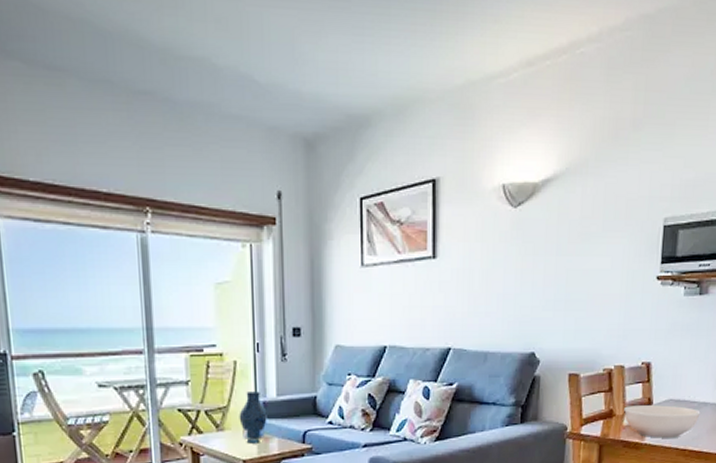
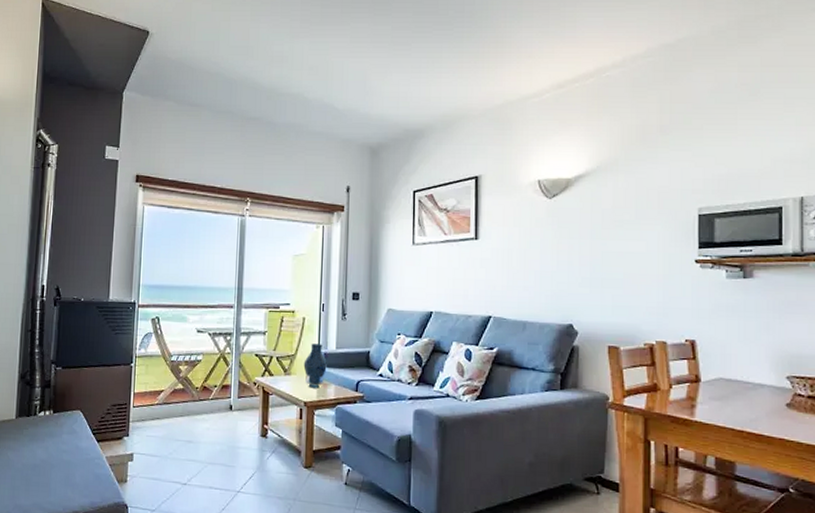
bowl: present [624,405,701,438] -> none [669,381,757,418]

